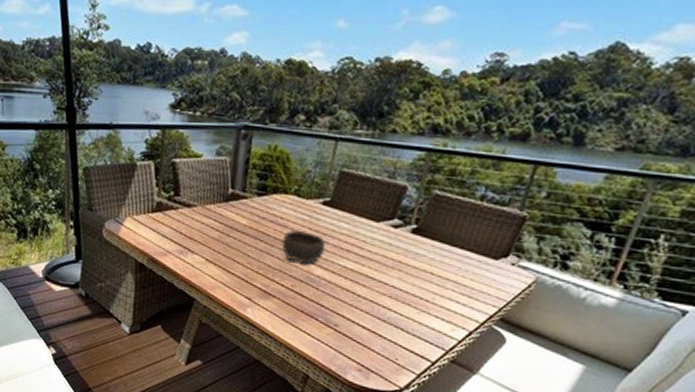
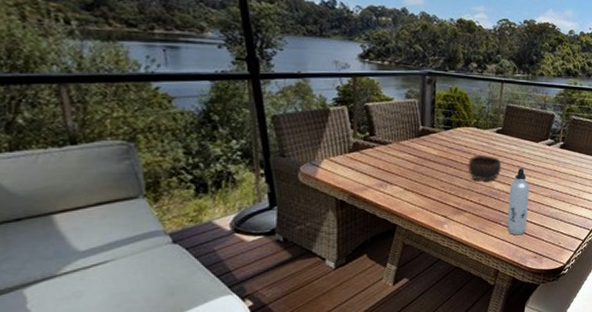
water bottle: none [325,251,362,338] -> present [508,167,530,235]

